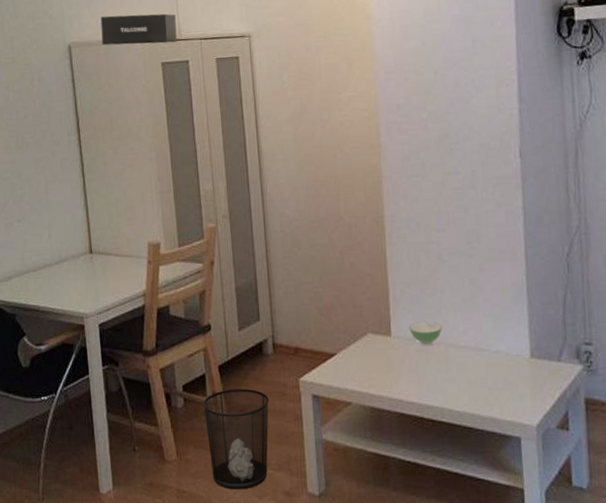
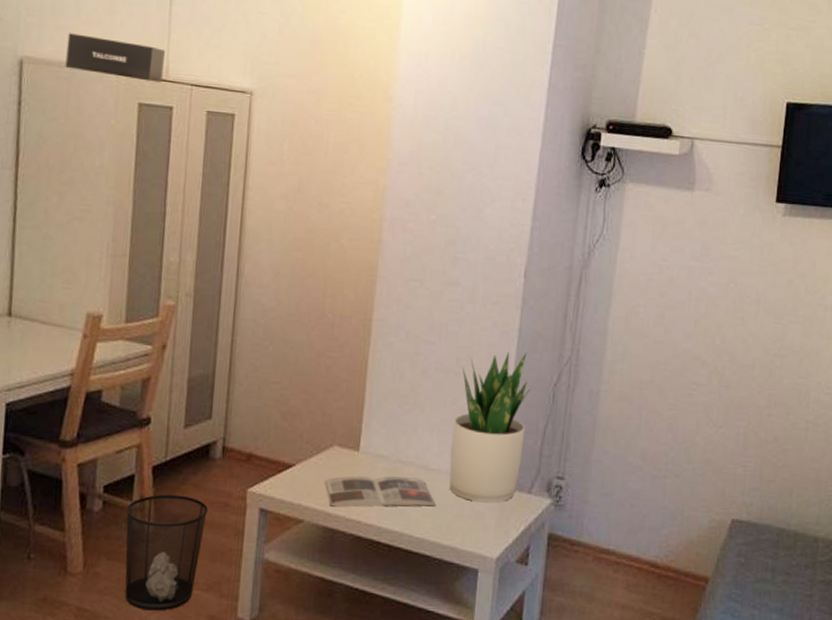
magazine: none [364,356,469,389] -> present [324,475,436,507]
bowl: present [409,321,443,347] -> none [380,438,417,466]
planter: none [473,227,547,374] -> present [449,351,532,503]

